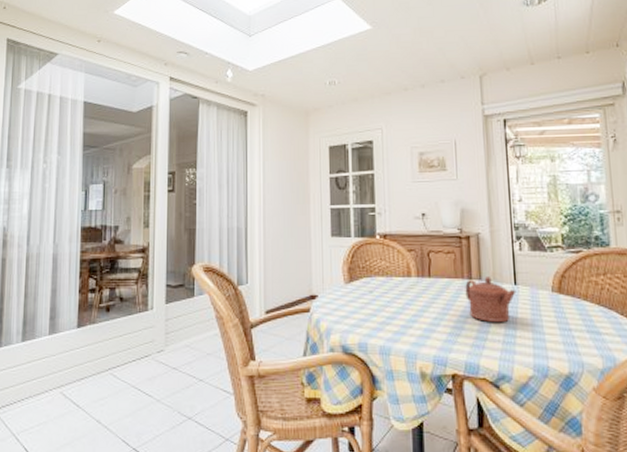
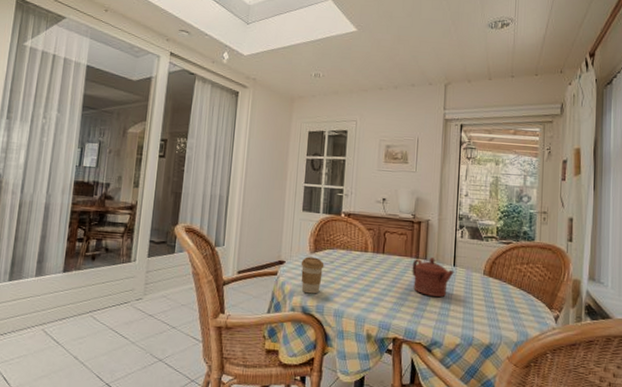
coffee cup: none [335,288,363,330] -> present [301,256,324,294]

